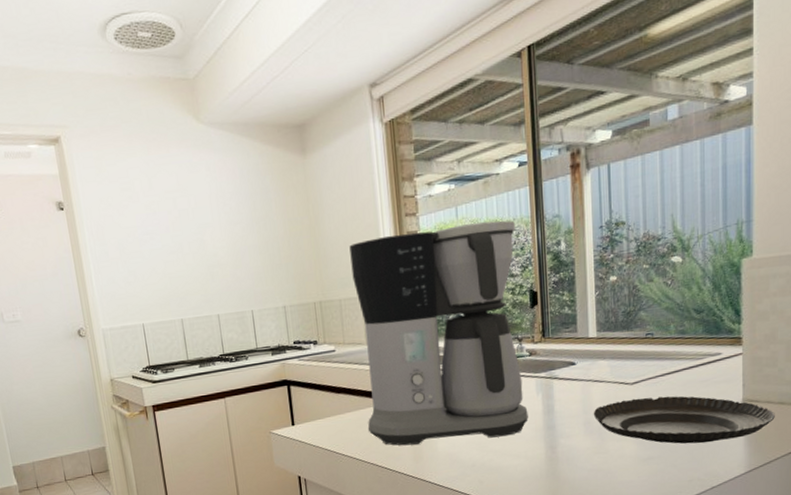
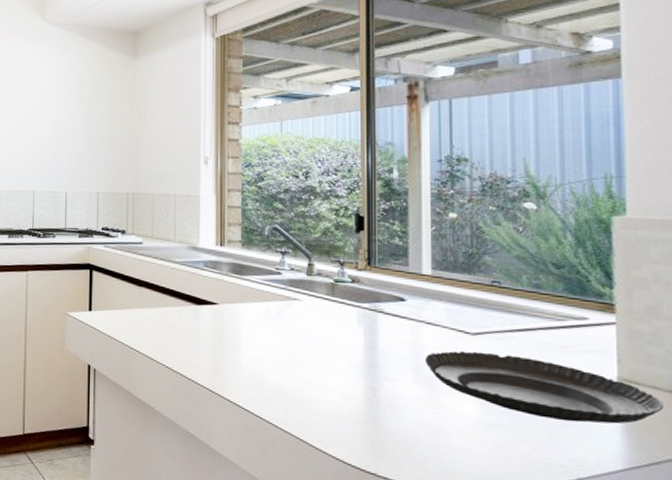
coffee maker: present [349,220,528,446] -> none [166,139,347,366]

